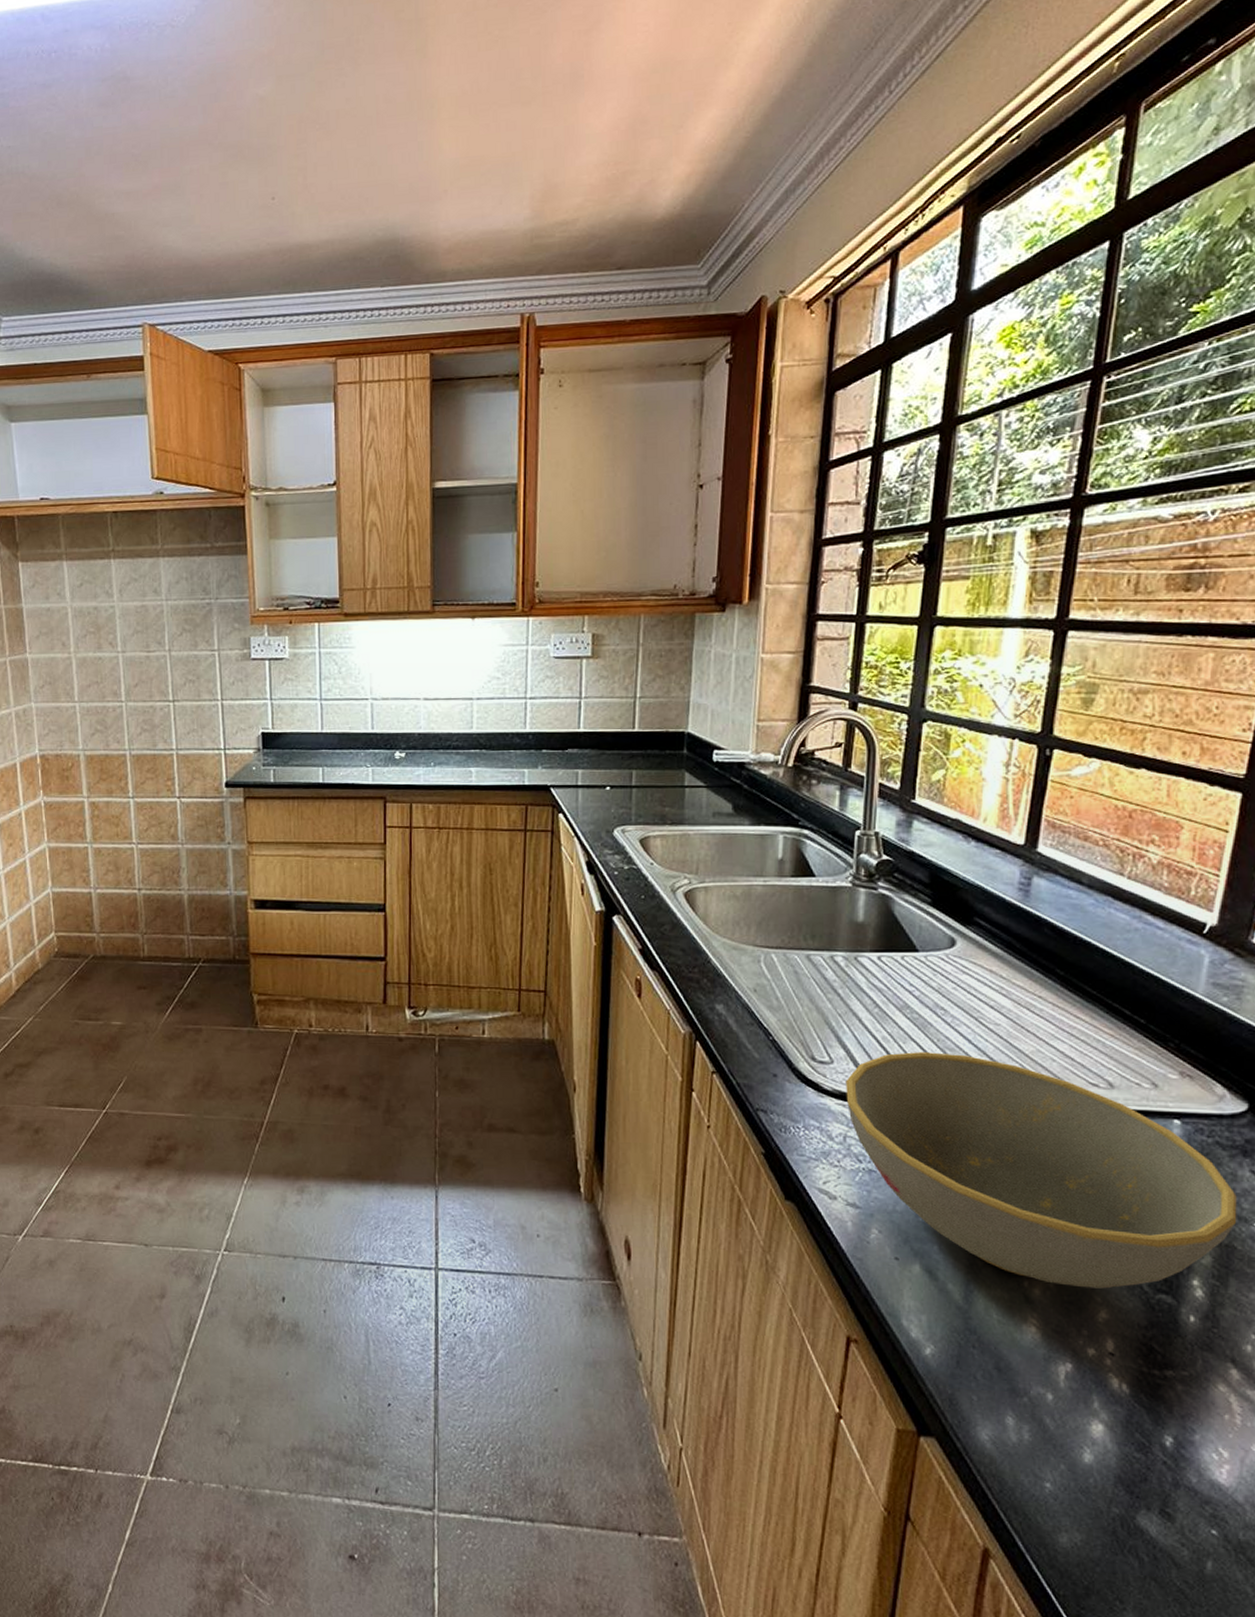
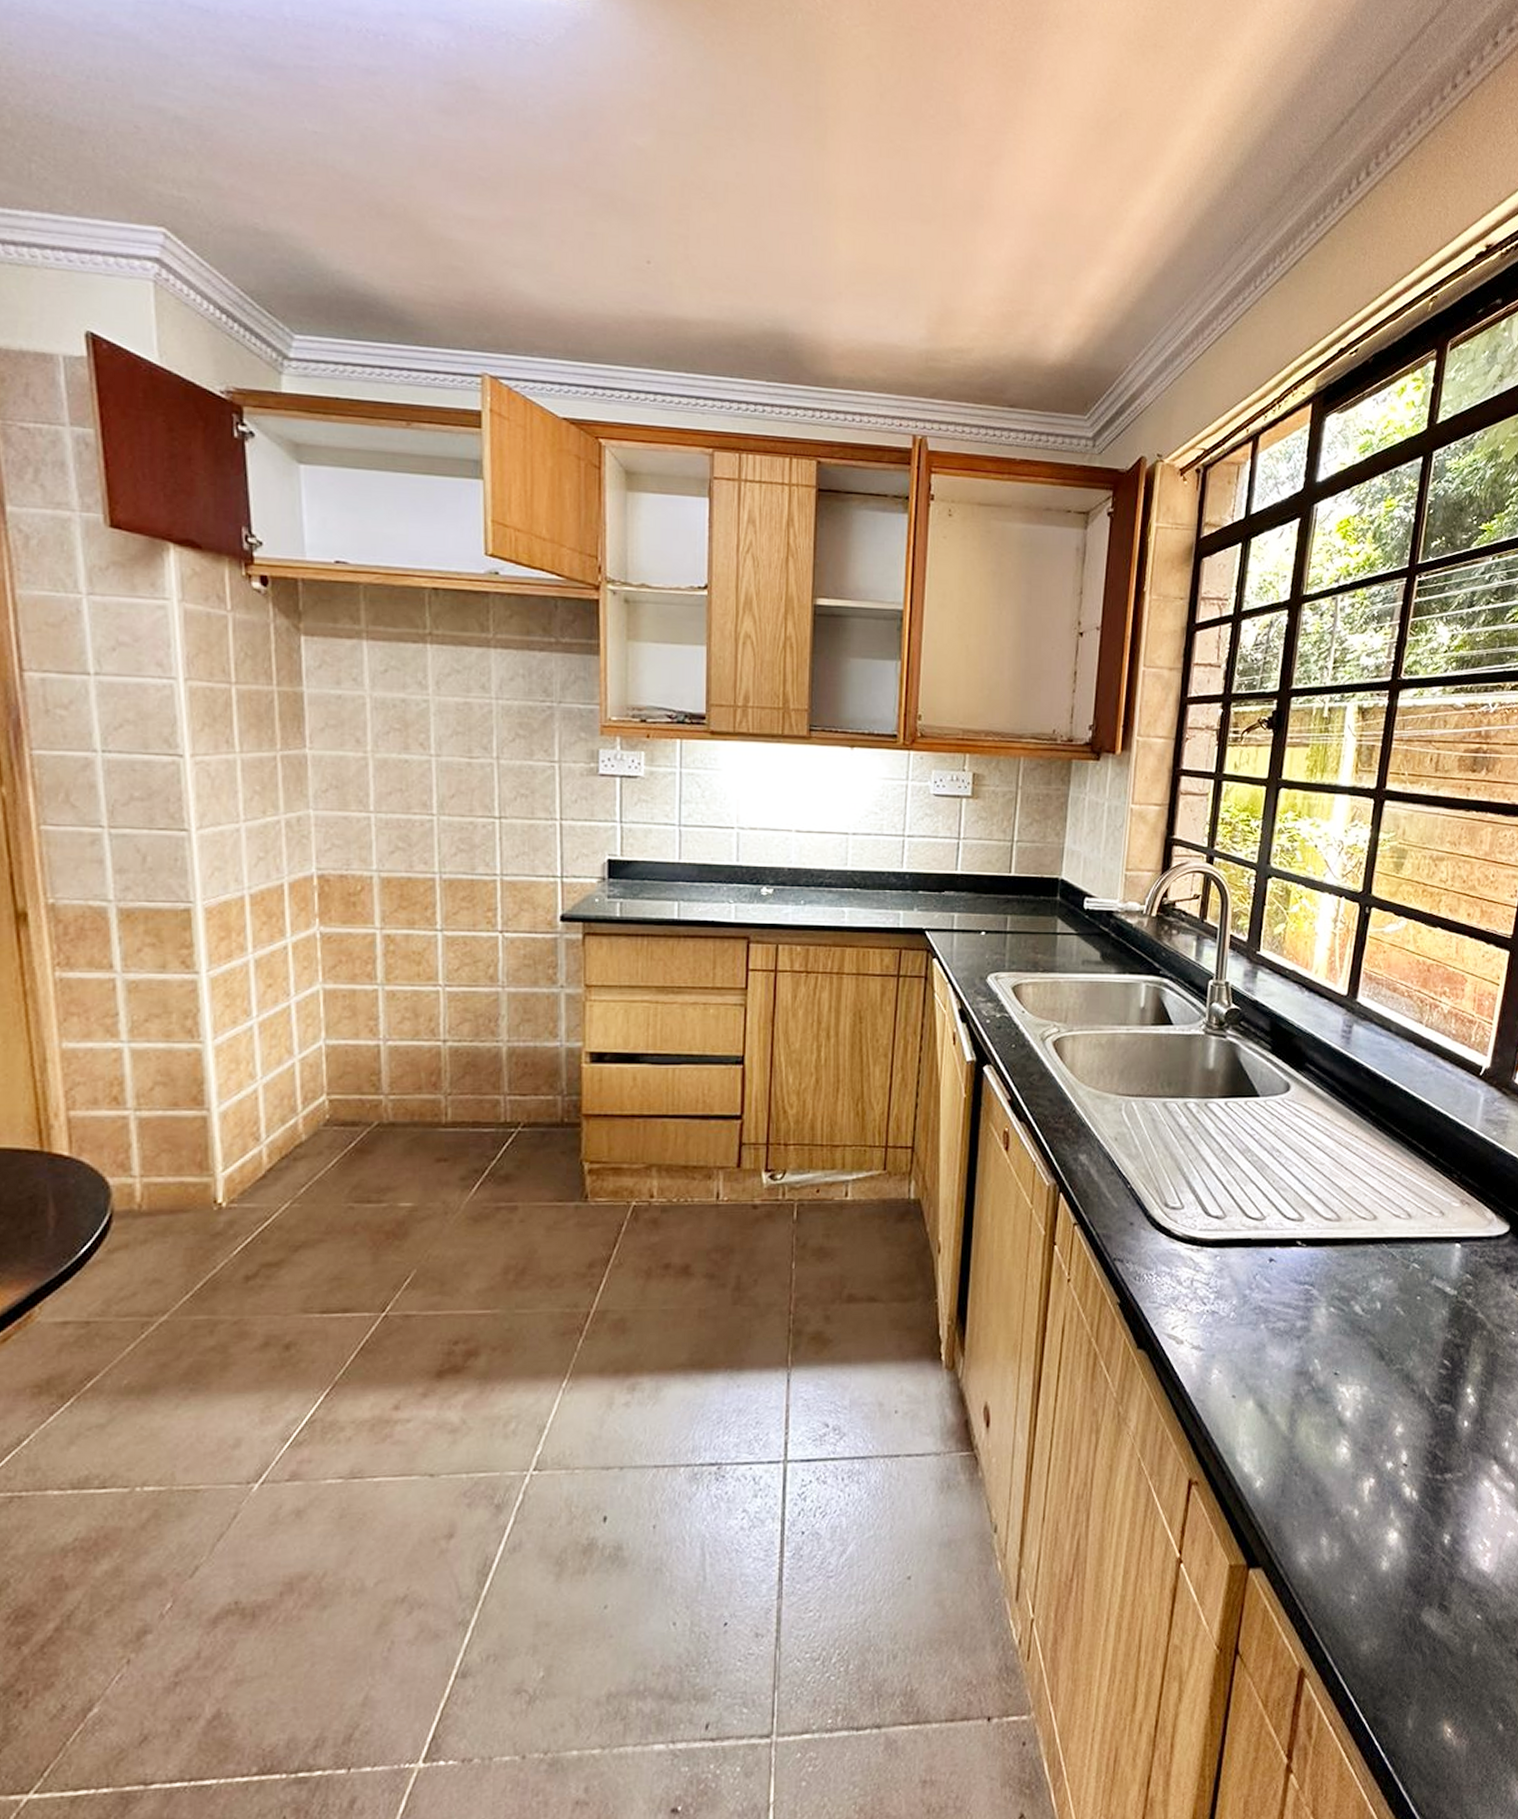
bowl: present [845,1052,1237,1289] -> none [1194,1193,1500,1406]

